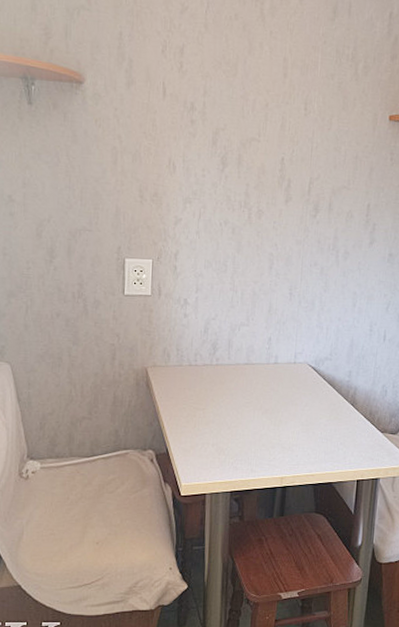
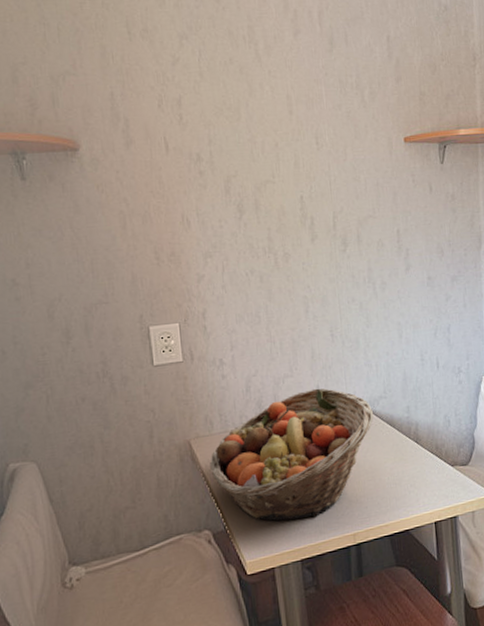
fruit basket: none [162,340,318,456] -> present [210,388,374,521]

